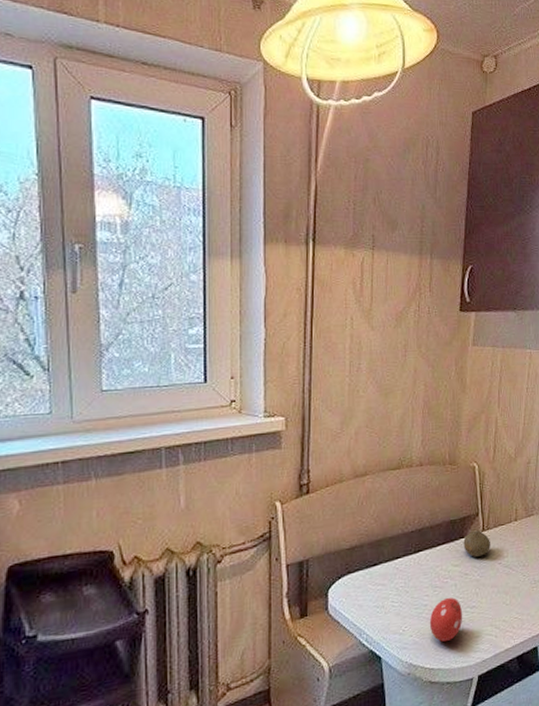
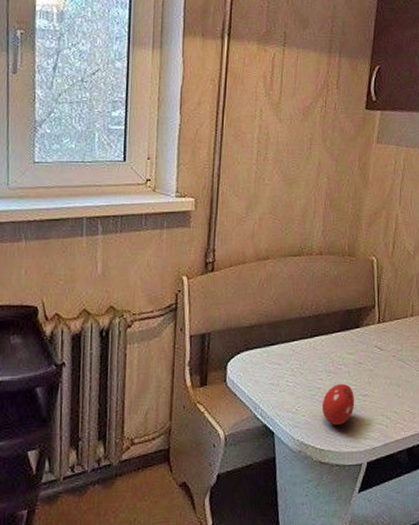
fruit: present [463,530,490,557] -> none [358,322,385,347]

